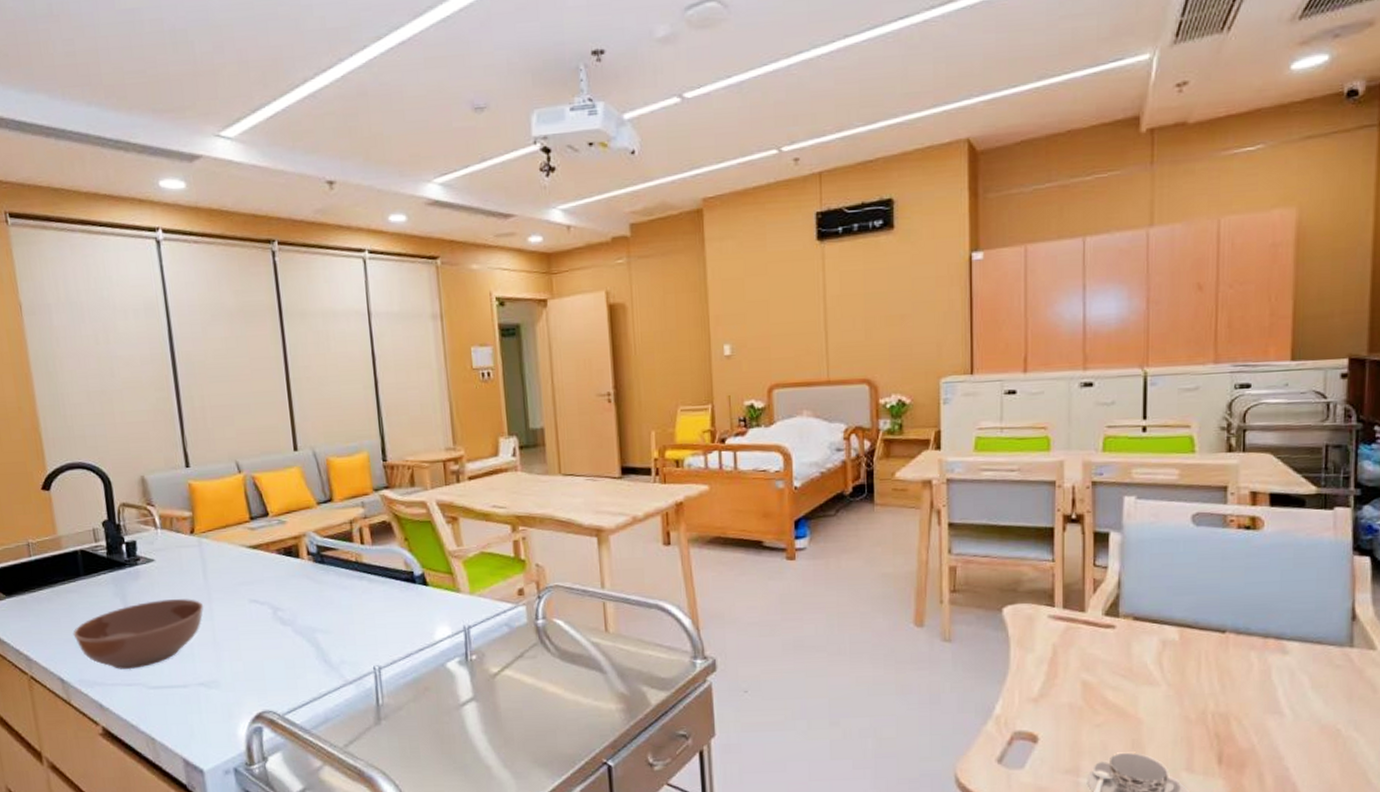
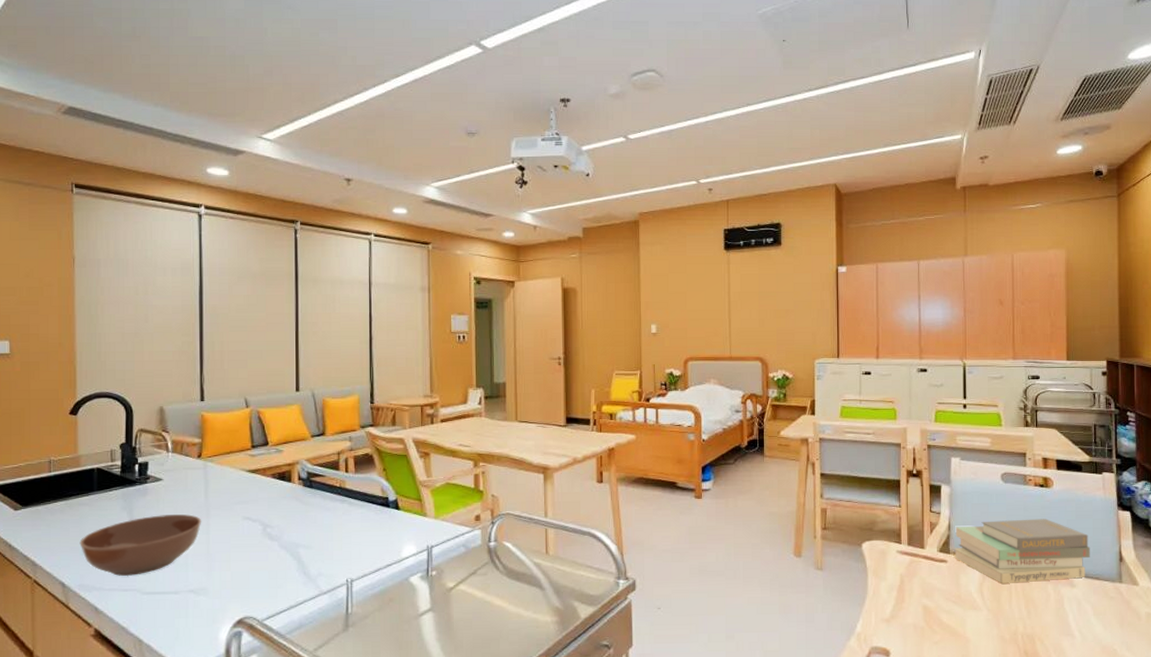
books: none [1123,569,1312,652] -> present [953,518,1091,584]

